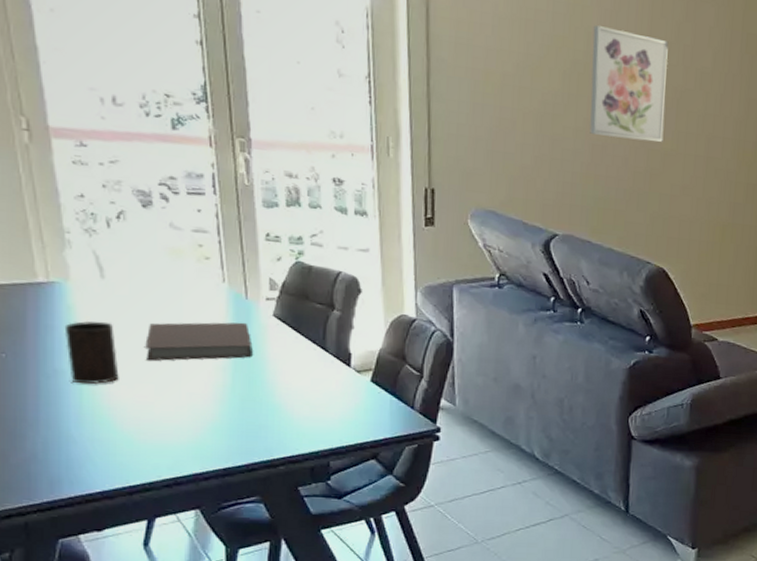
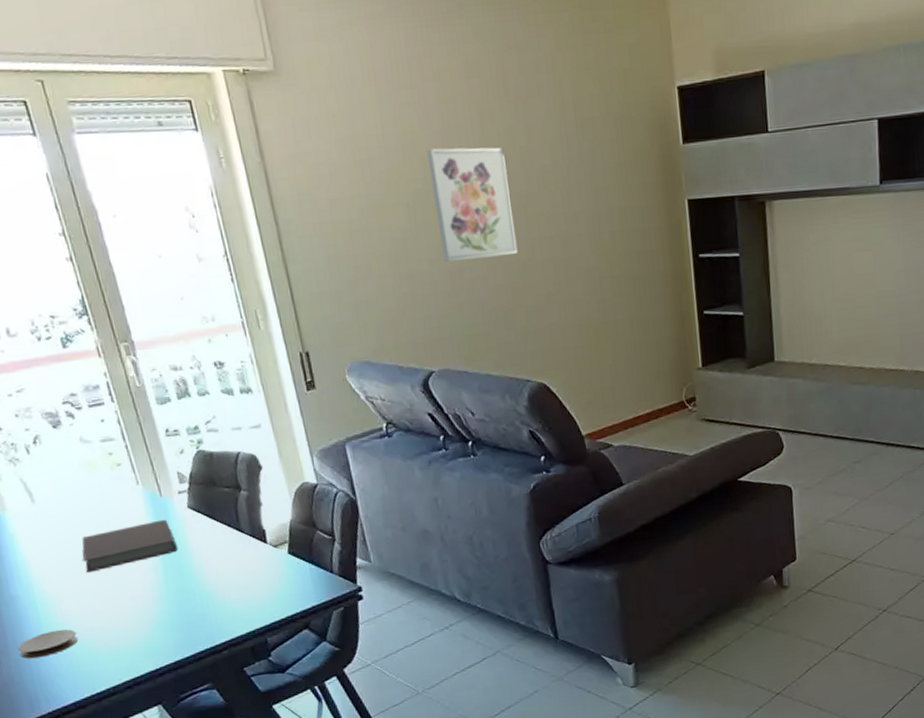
coaster: none [49,413,122,439] -> present [17,629,79,659]
cup: present [64,321,119,384] -> none [11,543,67,606]

